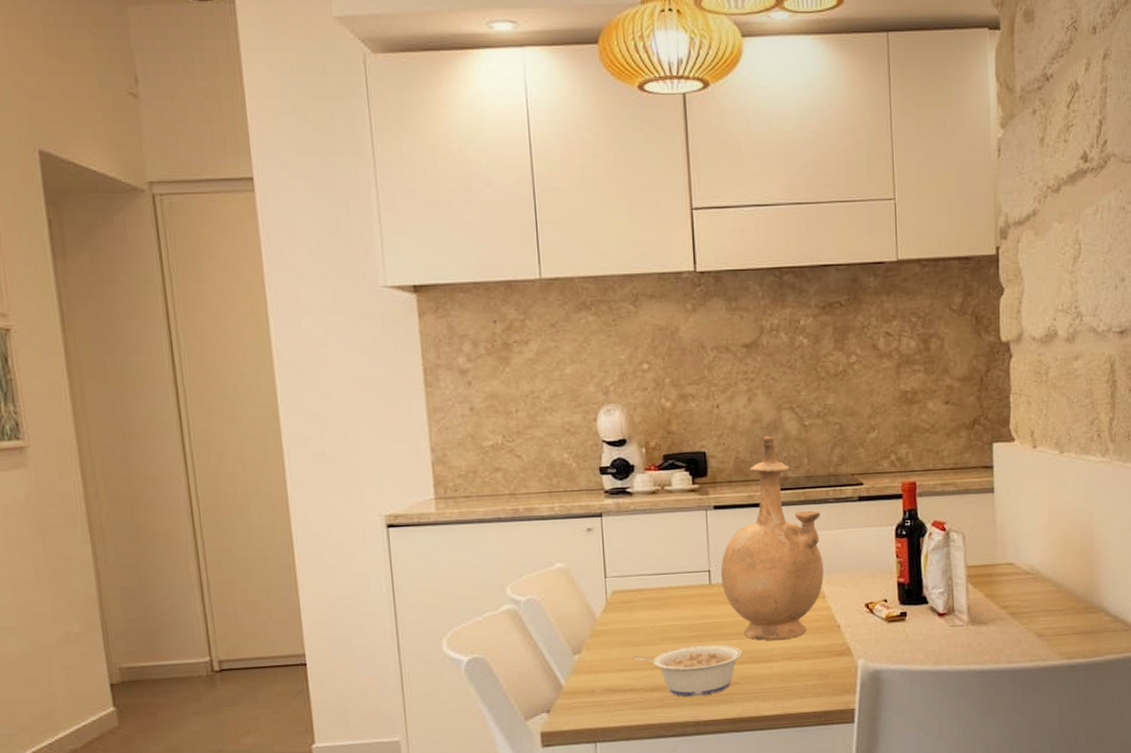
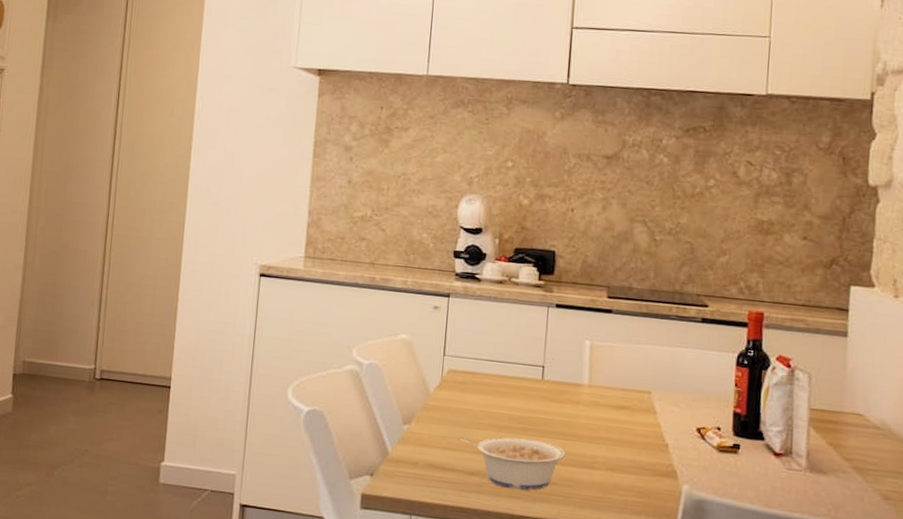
vase: present [721,436,824,641] -> none [554,244,661,449]

